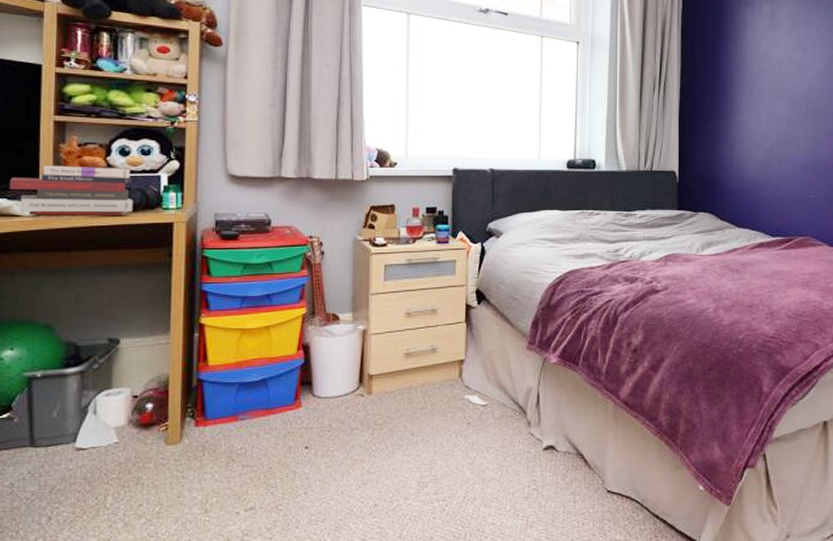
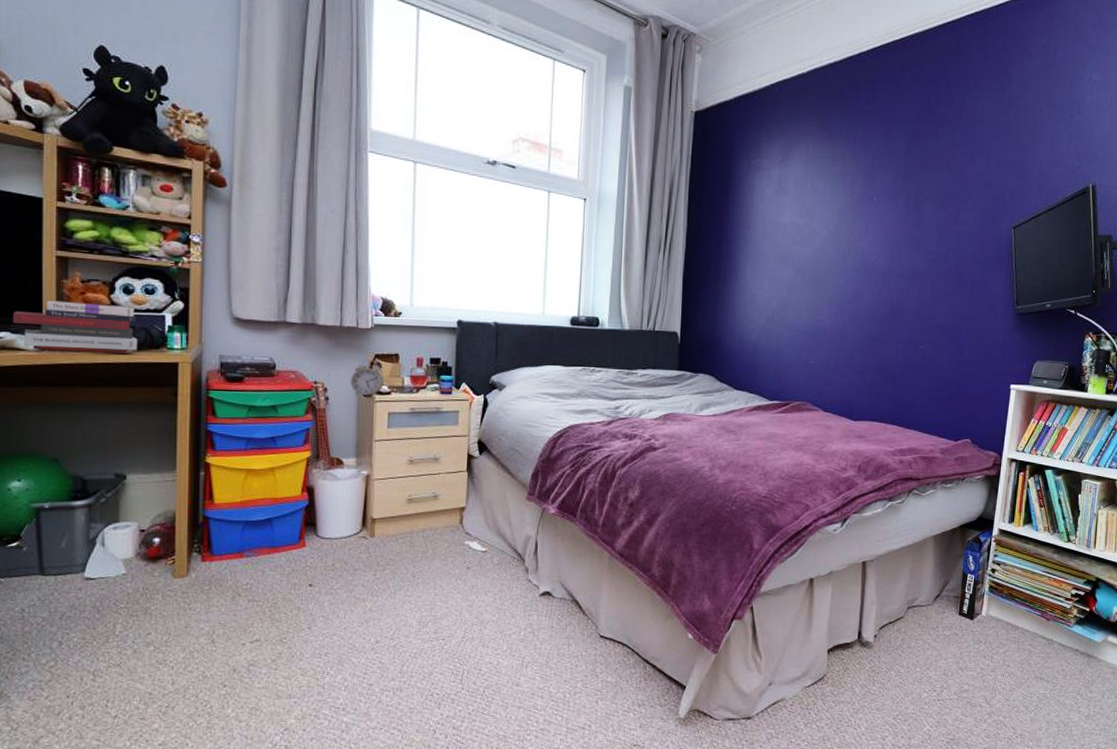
alarm clock: none [346,211,380,249] -> present [350,359,384,397]

